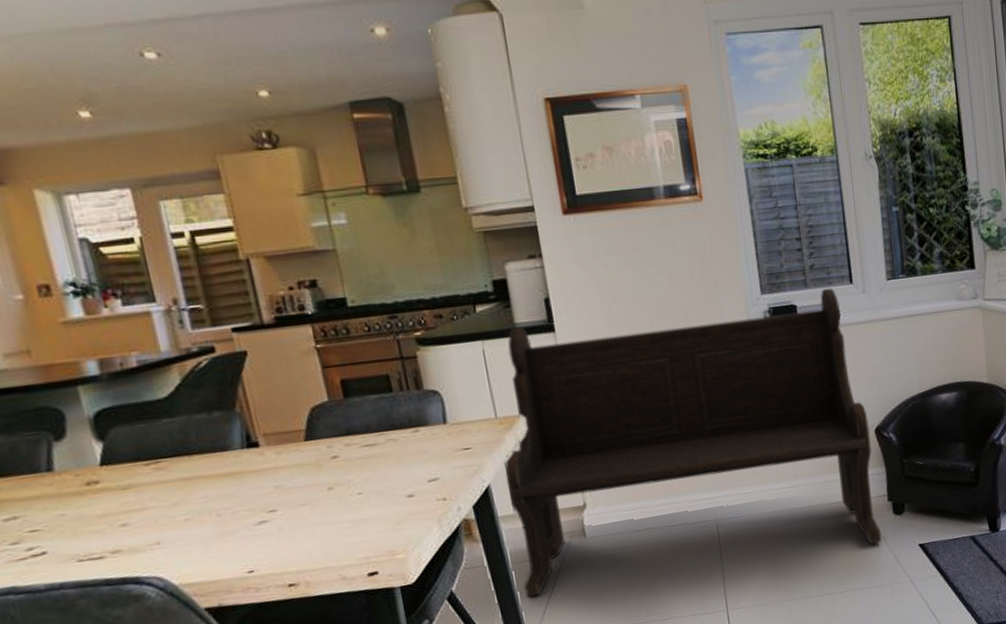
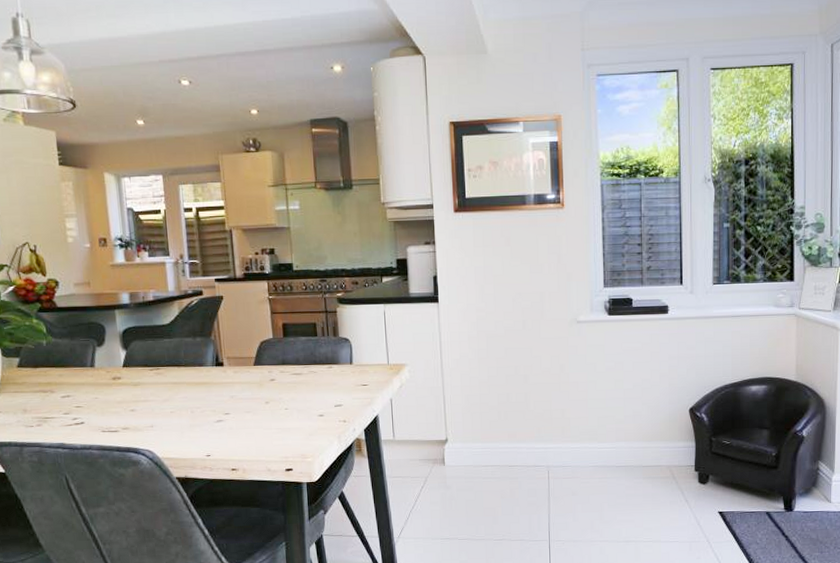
bench: present [505,287,882,598] -> none [390,286,686,506]

